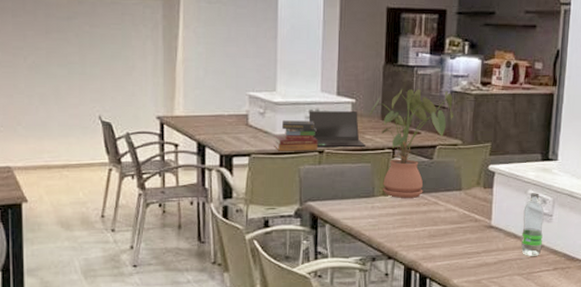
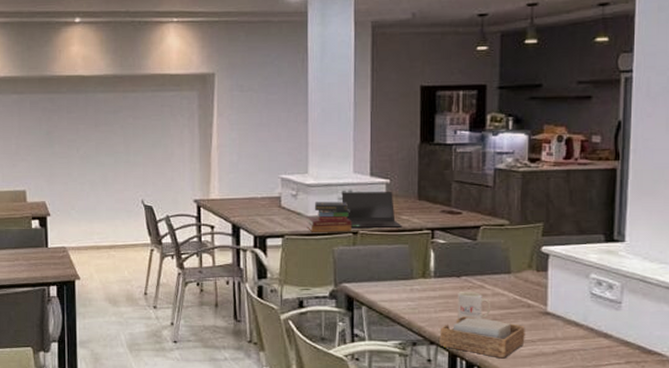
house plant: present [369,88,453,198] -> none [405,167,498,281]
napkin holder: none [396,231,472,270] -> present [439,316,525,359]
mug: none [413,208,444,234] -> present [458,292,491,319]
bottle: present [521,193,544,256] -> none [584,277,611,347]

